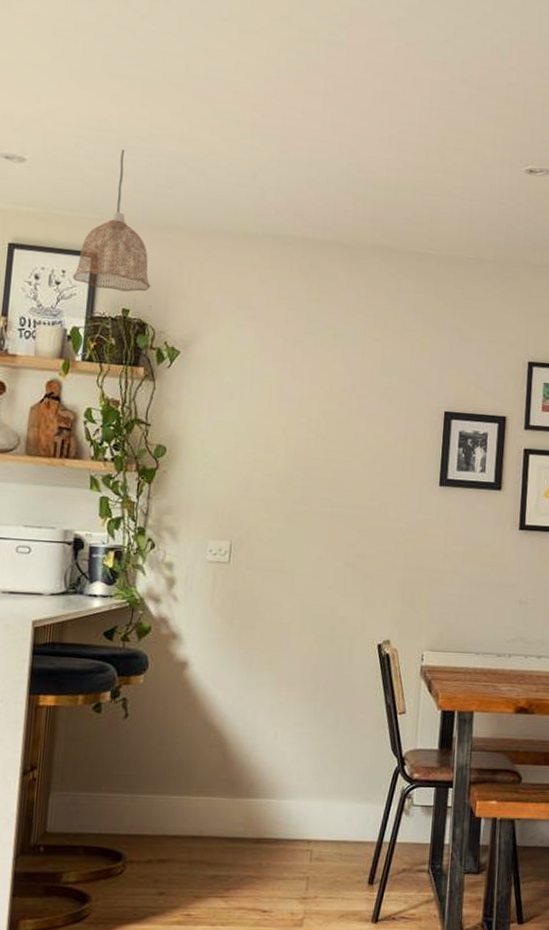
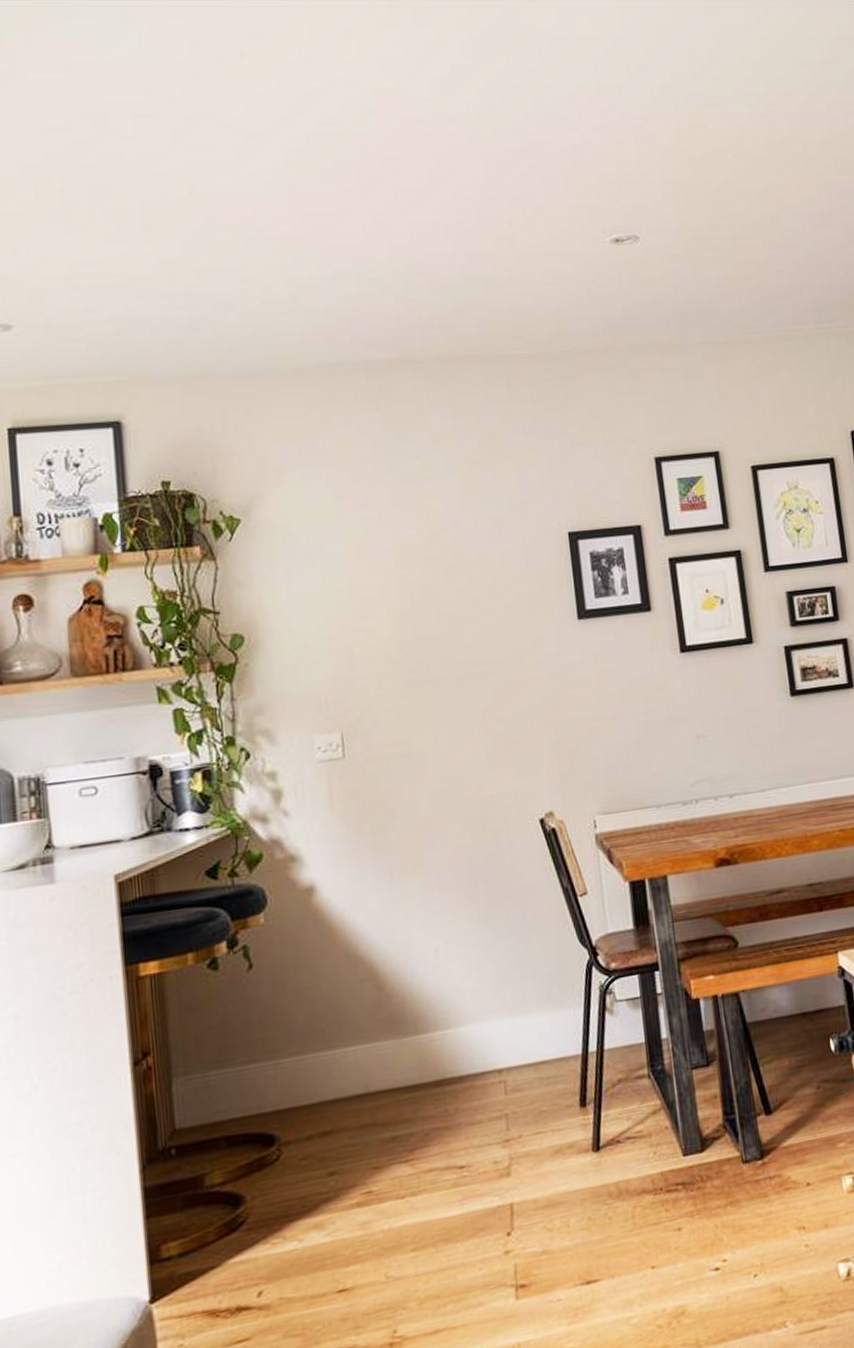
pendant lamp: present [73,149,151,292] -> none [94,295,192,463]

